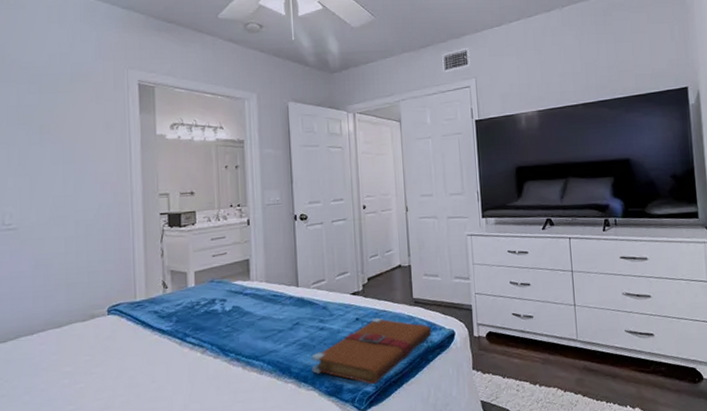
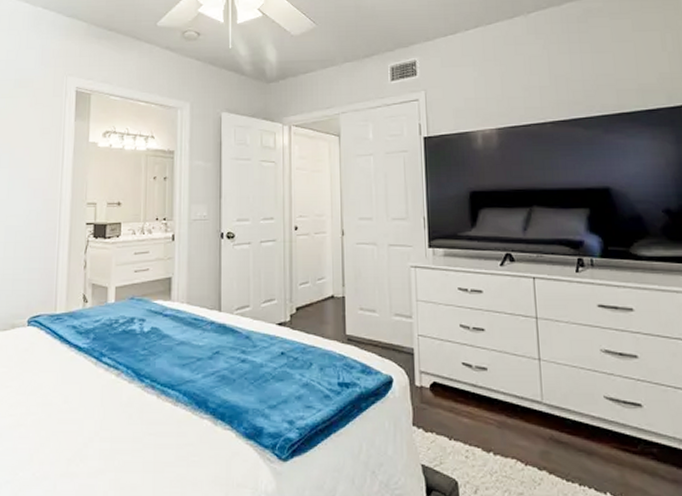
book: present [311,317,432,385] -> none [230,353,367,431]

